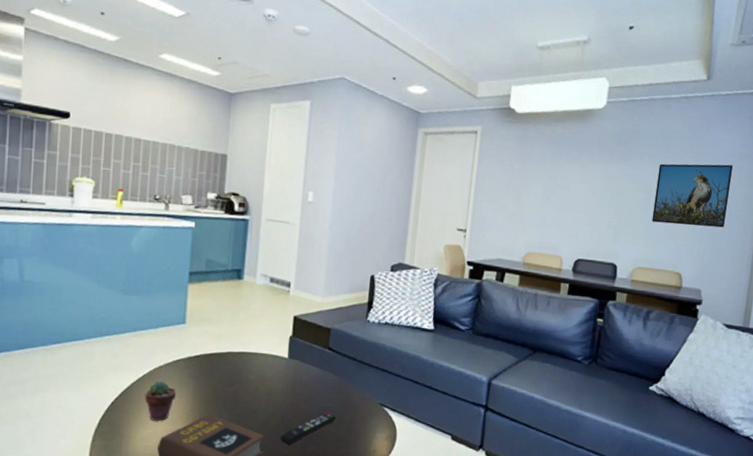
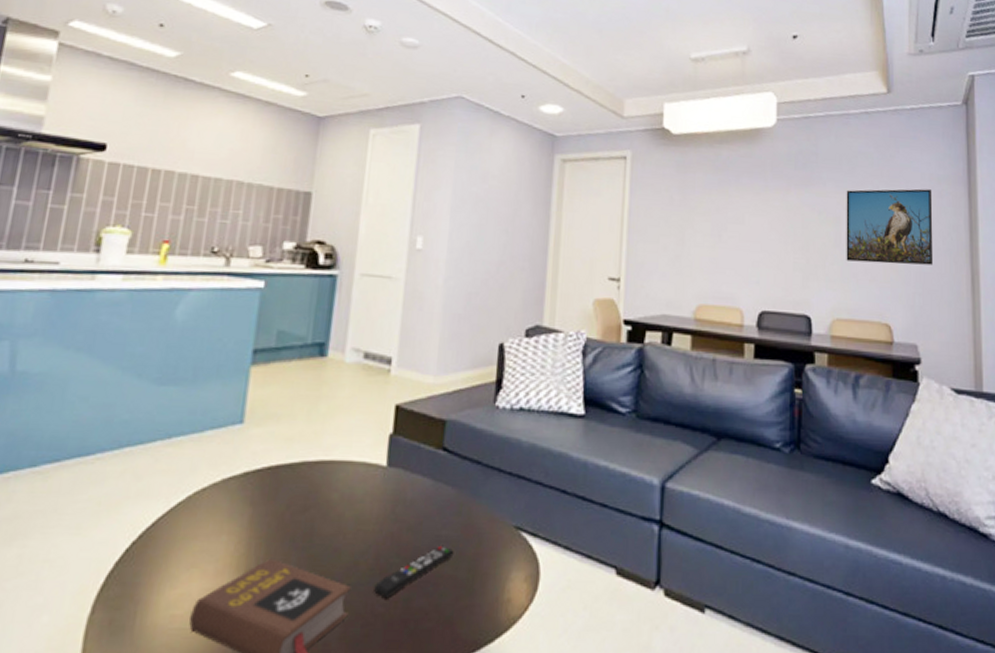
potted succulent: present [145,381,177,422] -> none [176,511,225,576]

